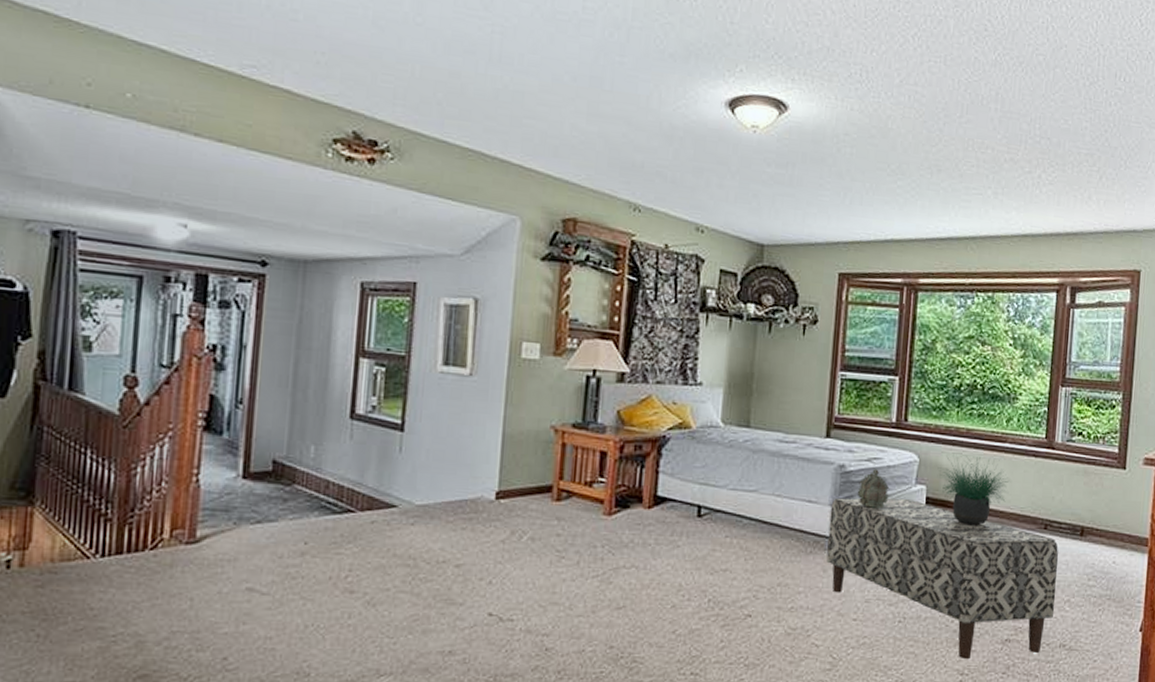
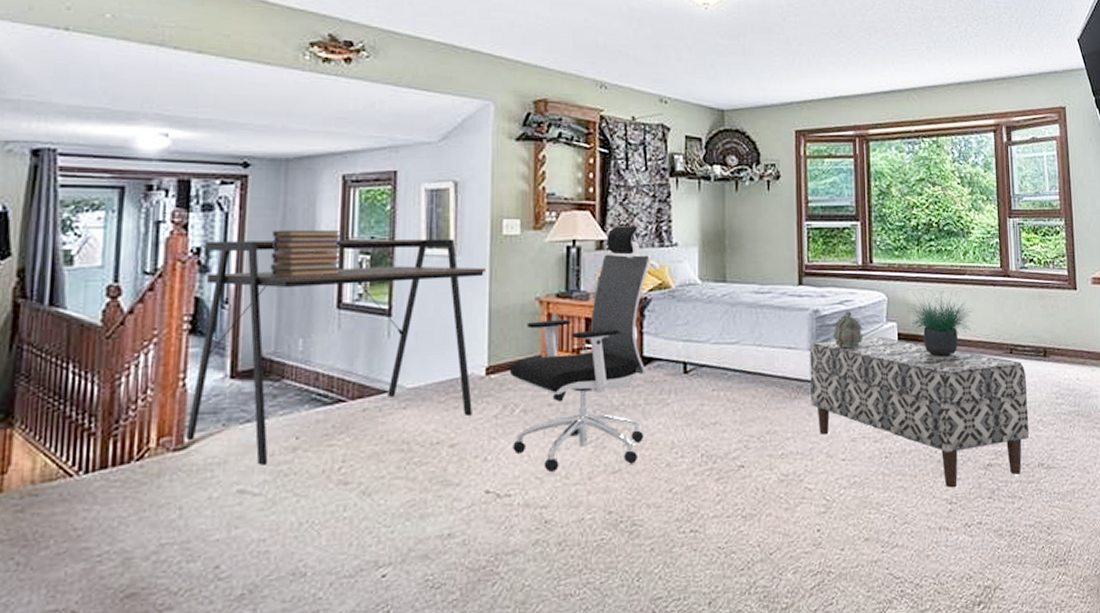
desk: none [198,339,502,566] -> present [186,239,486,466]
book stack: none [284,333,359,385] -> present [270,229,343,277]
office chair: none [518,359,682,602] -> present [509,226,660,473]

